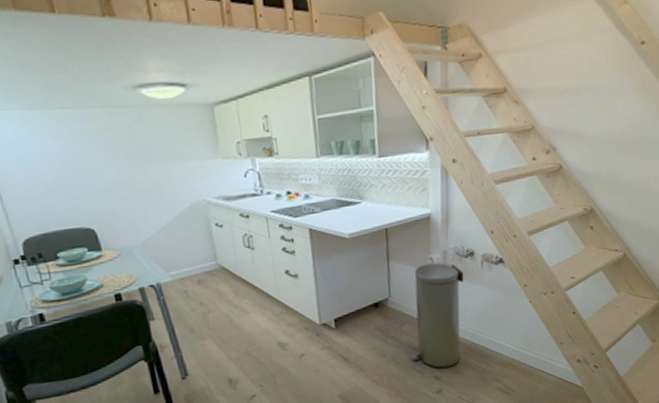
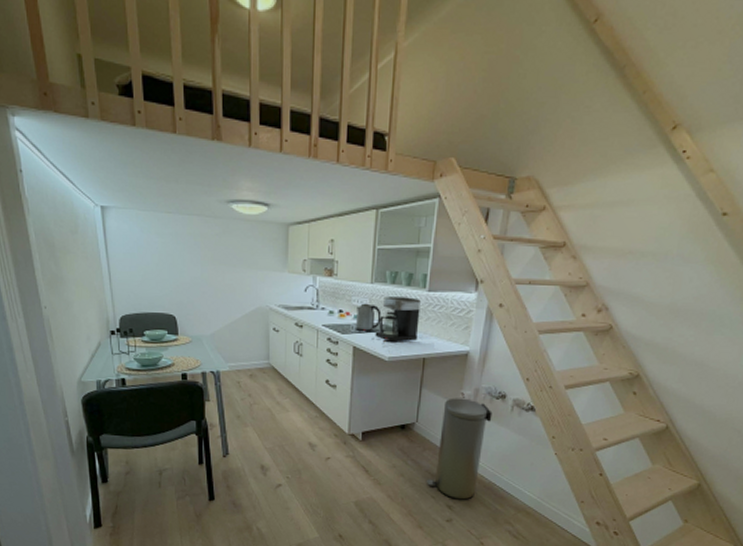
kettle: none [306,179,335,212] -> present [356,303,382,332]
coffee maker: none [330,166,377,218] -> present [375,296,421,342]

